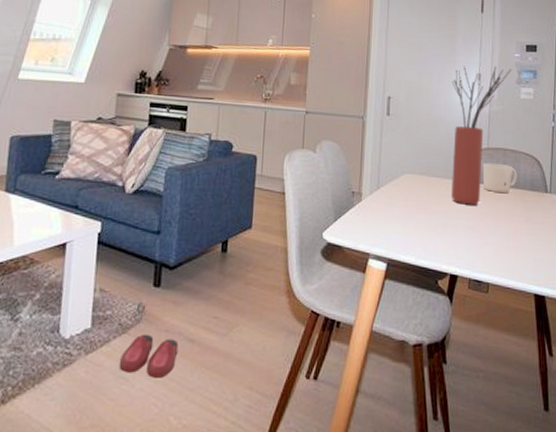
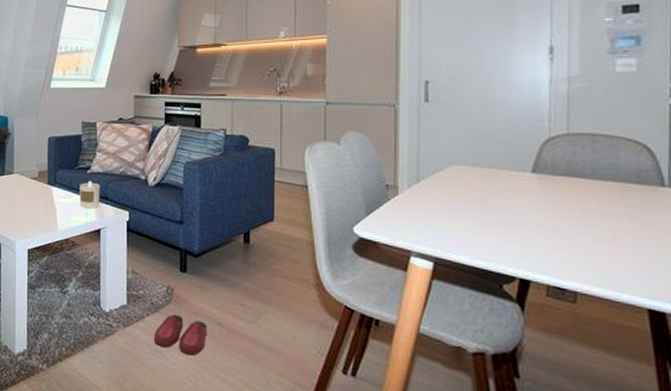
candle: none [43,187,71,220] -> present [79,180,101,209]
vase: present [451,66,512,205] -> none [511,35,600,201]
mug: present [482,162,517,194] -> none [561,150,615,188]

